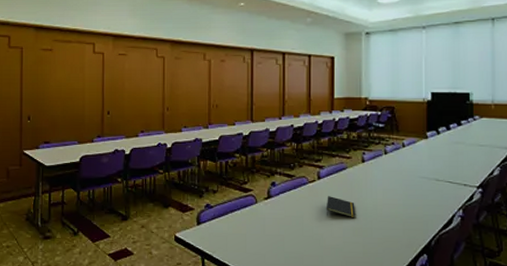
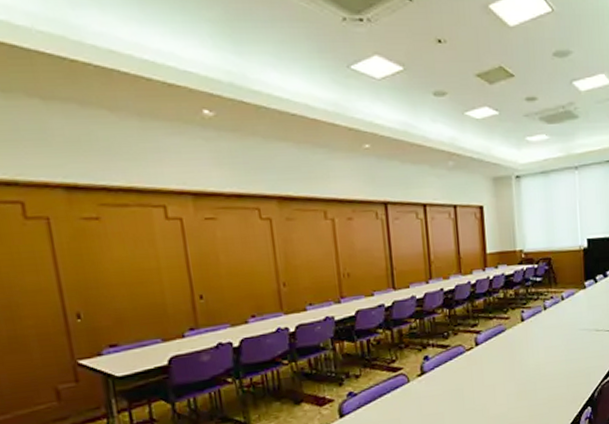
notepad: present [327,196,356,219] -> none [487,362,519,384]

